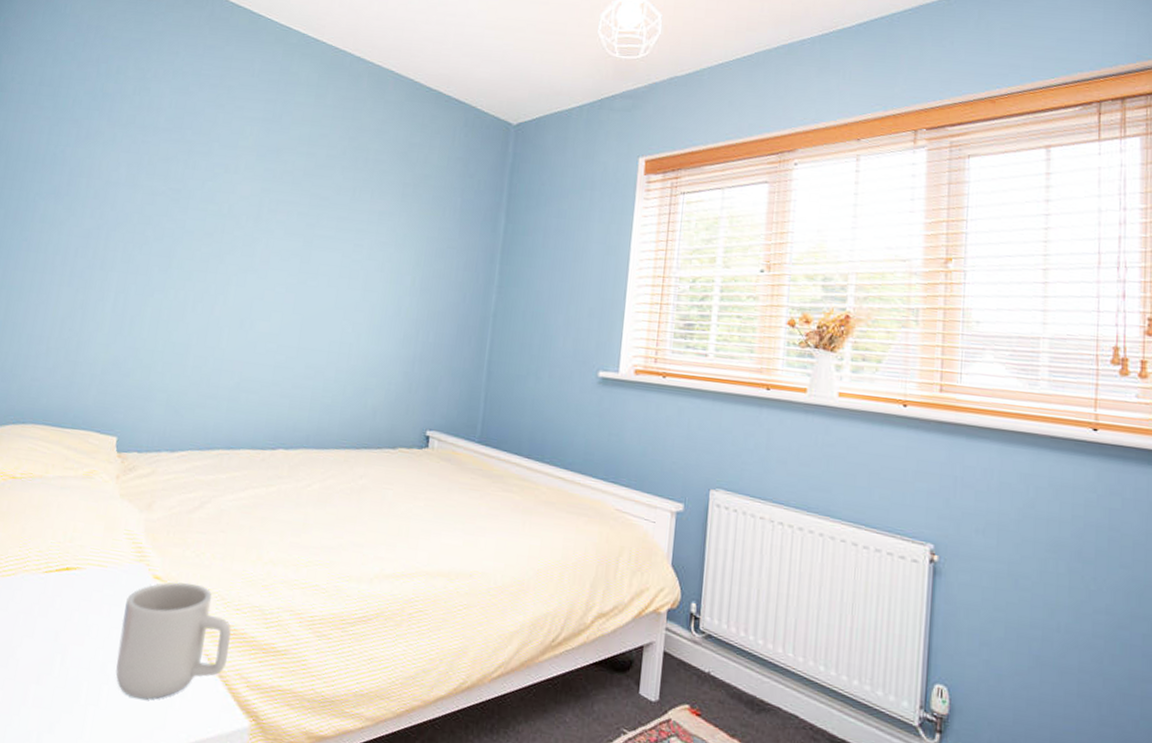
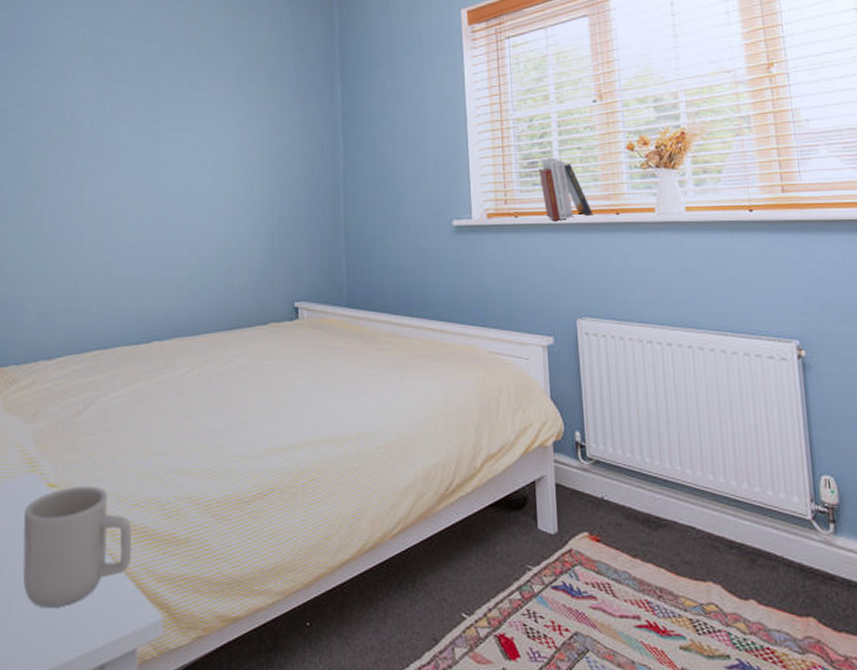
books: none [693,322,744,388] -> present [538,158,594,222]

